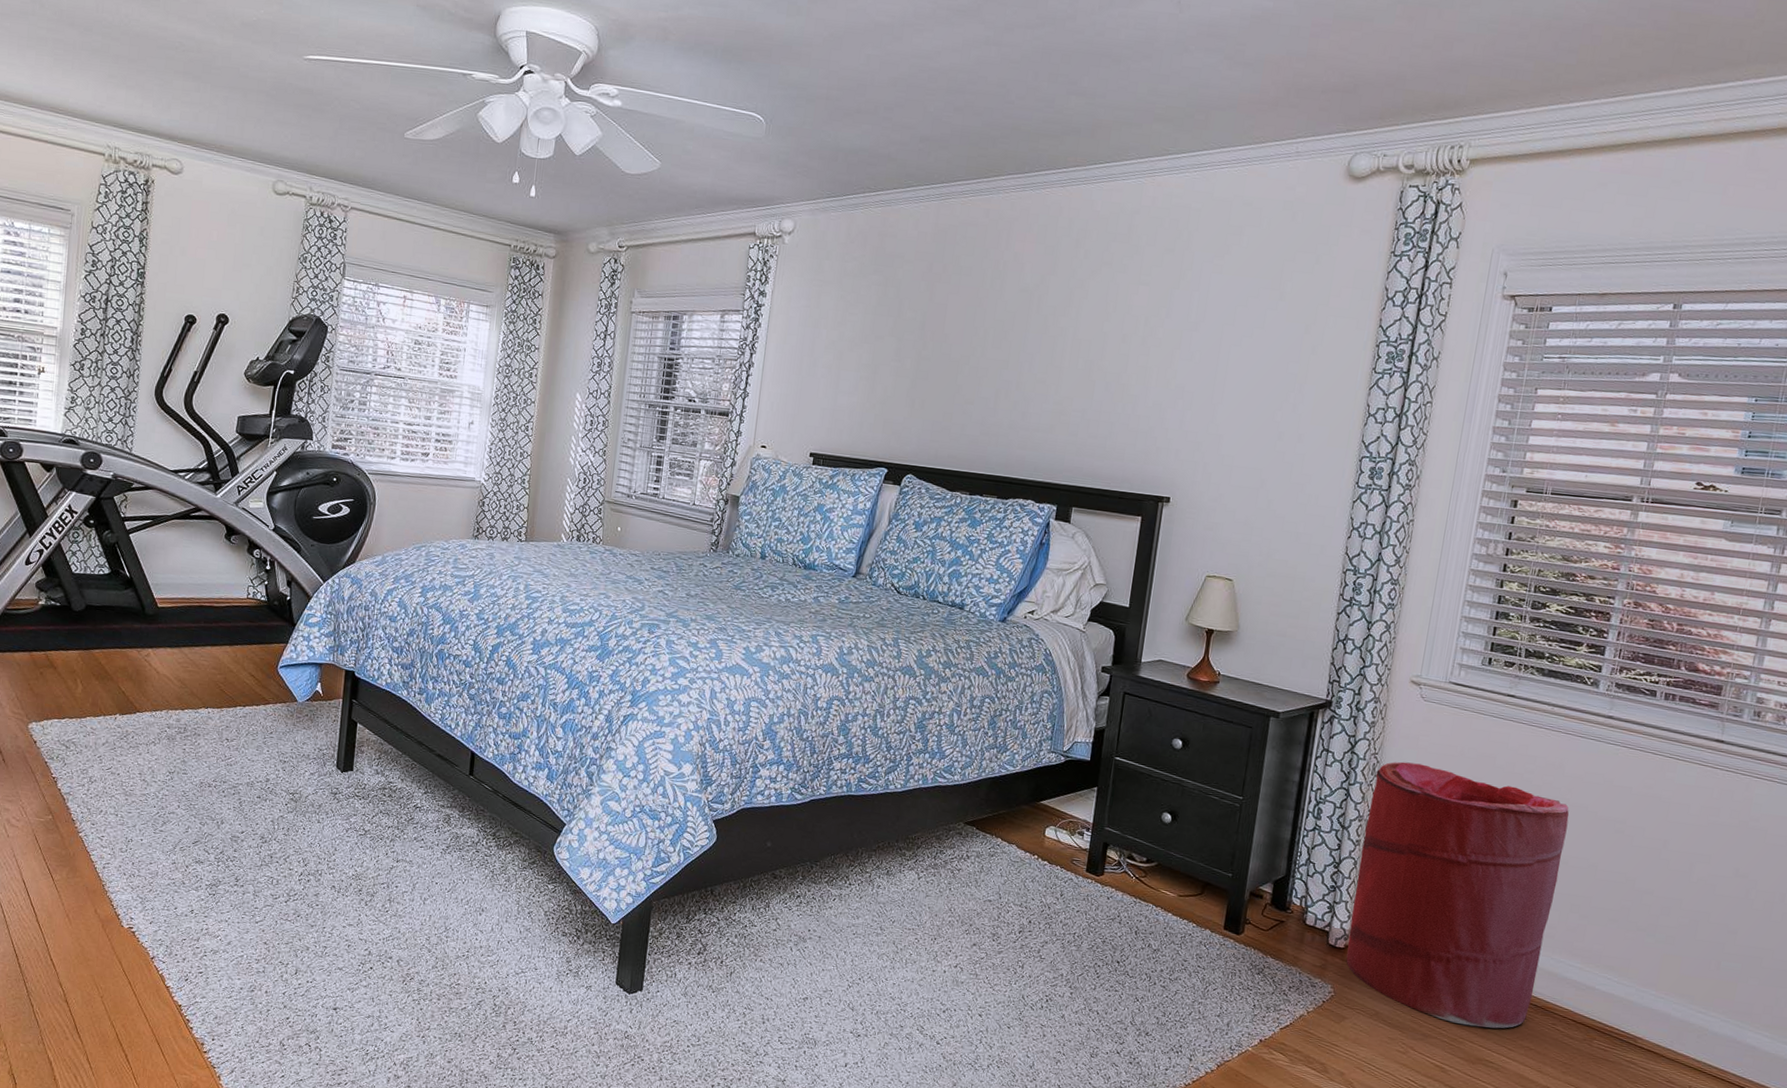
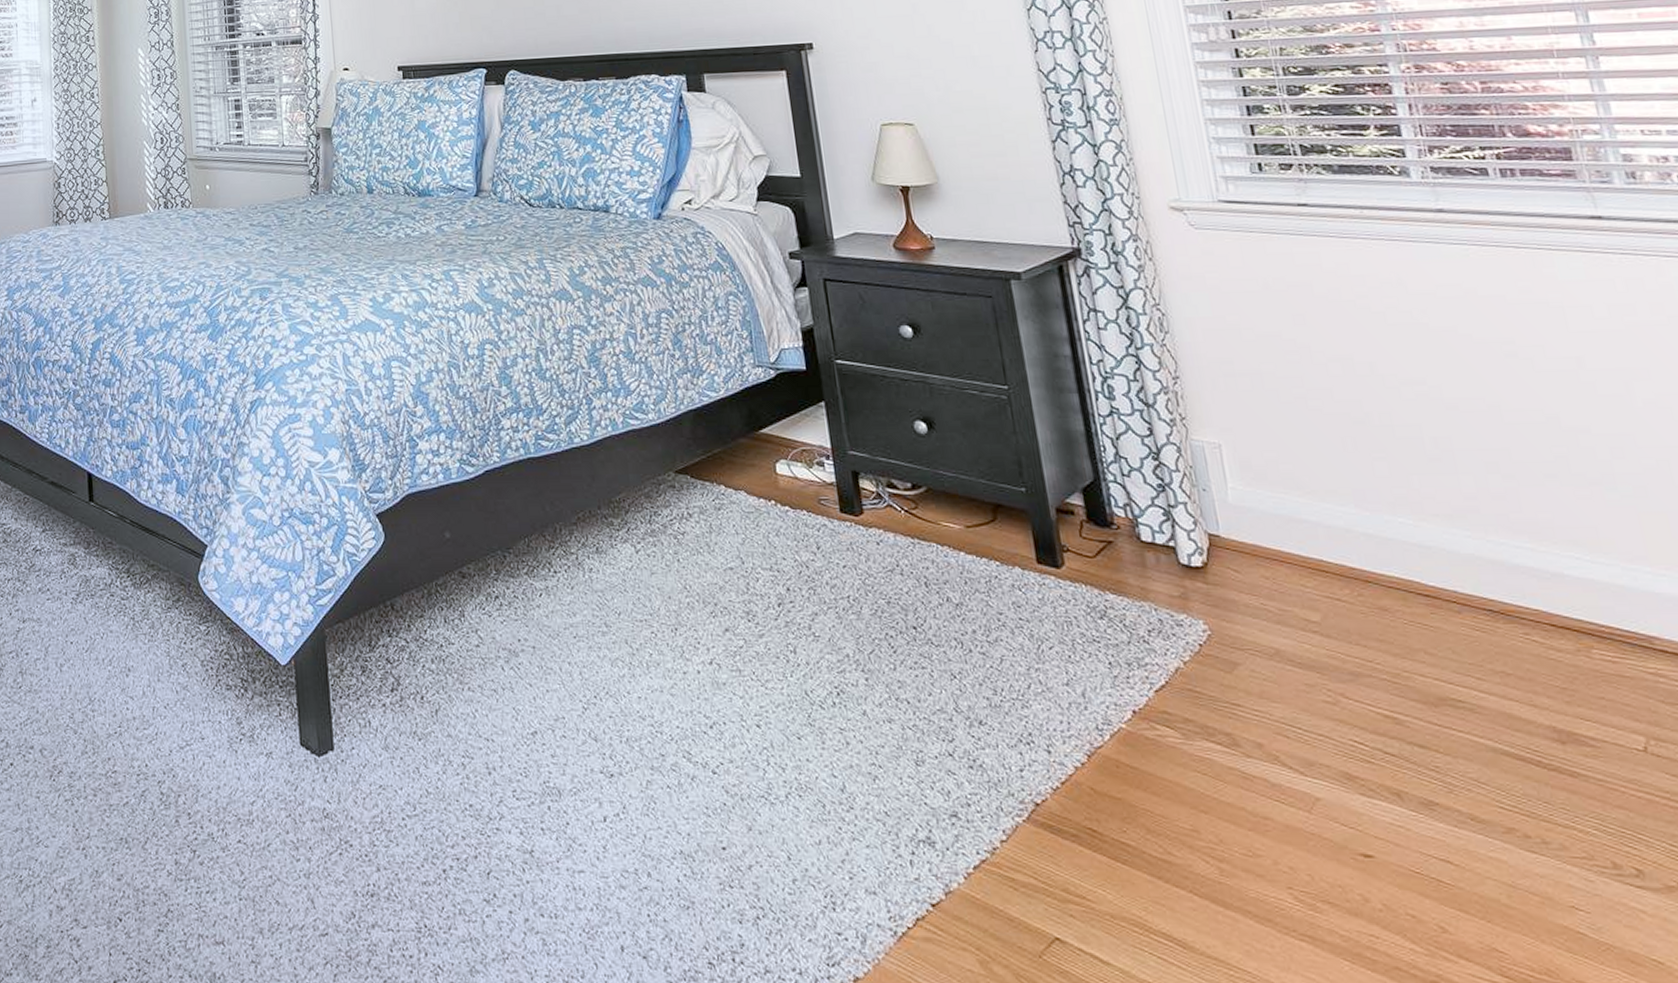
laundry hamper: present [1346,761,1569,1029] -> none [1165,308,1485,653]

